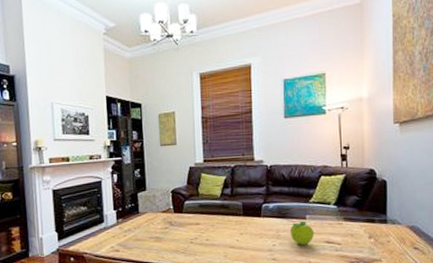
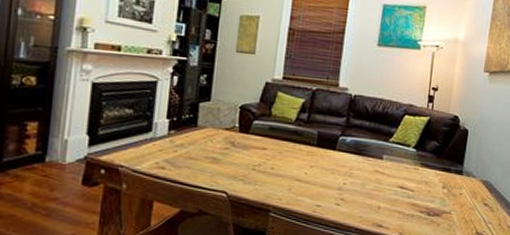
fruit: present [290,220,315,245] -> none [363,160,389,188]

